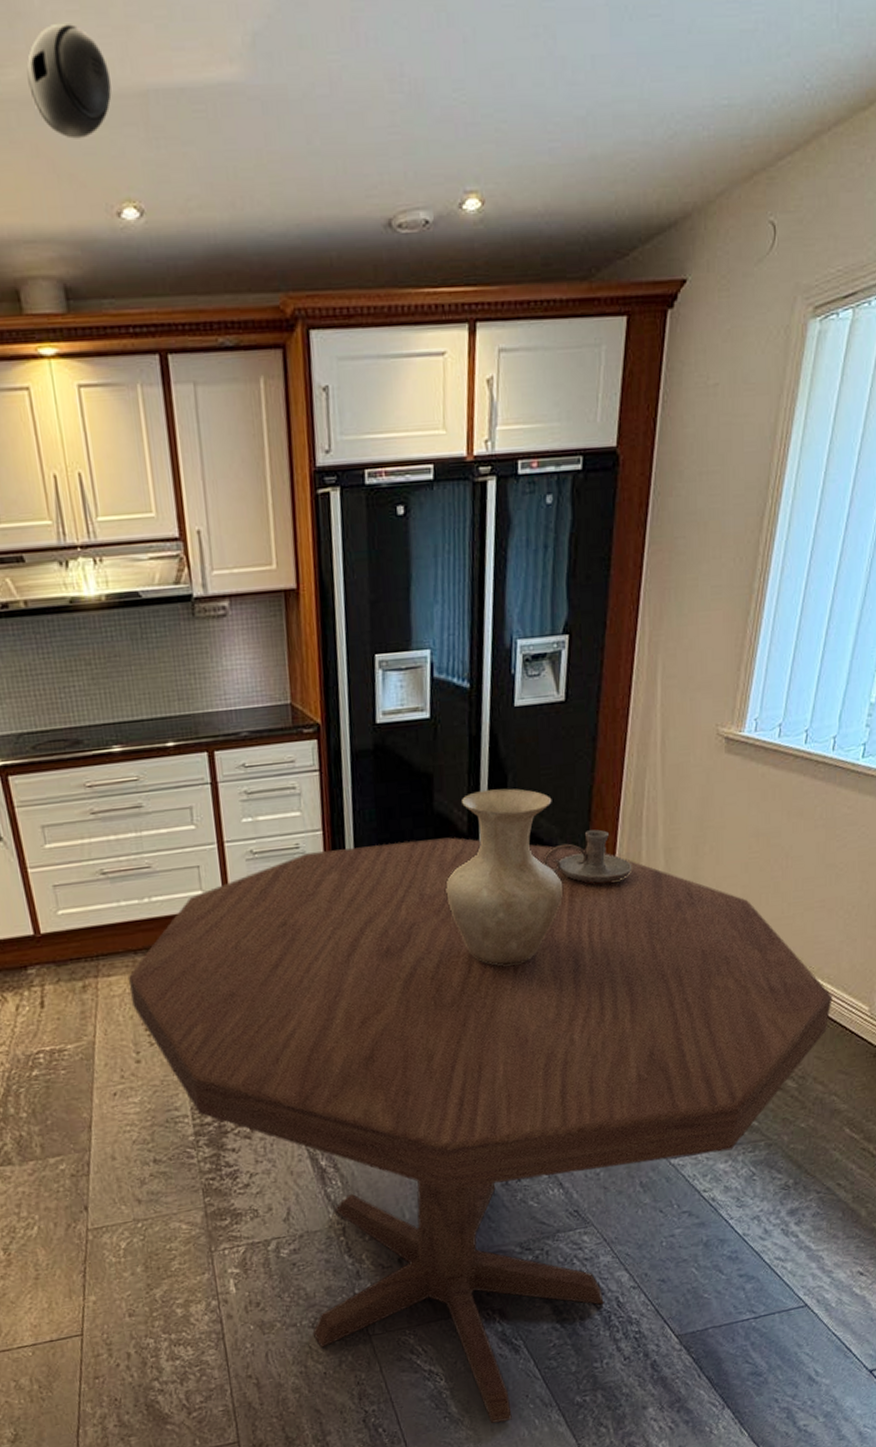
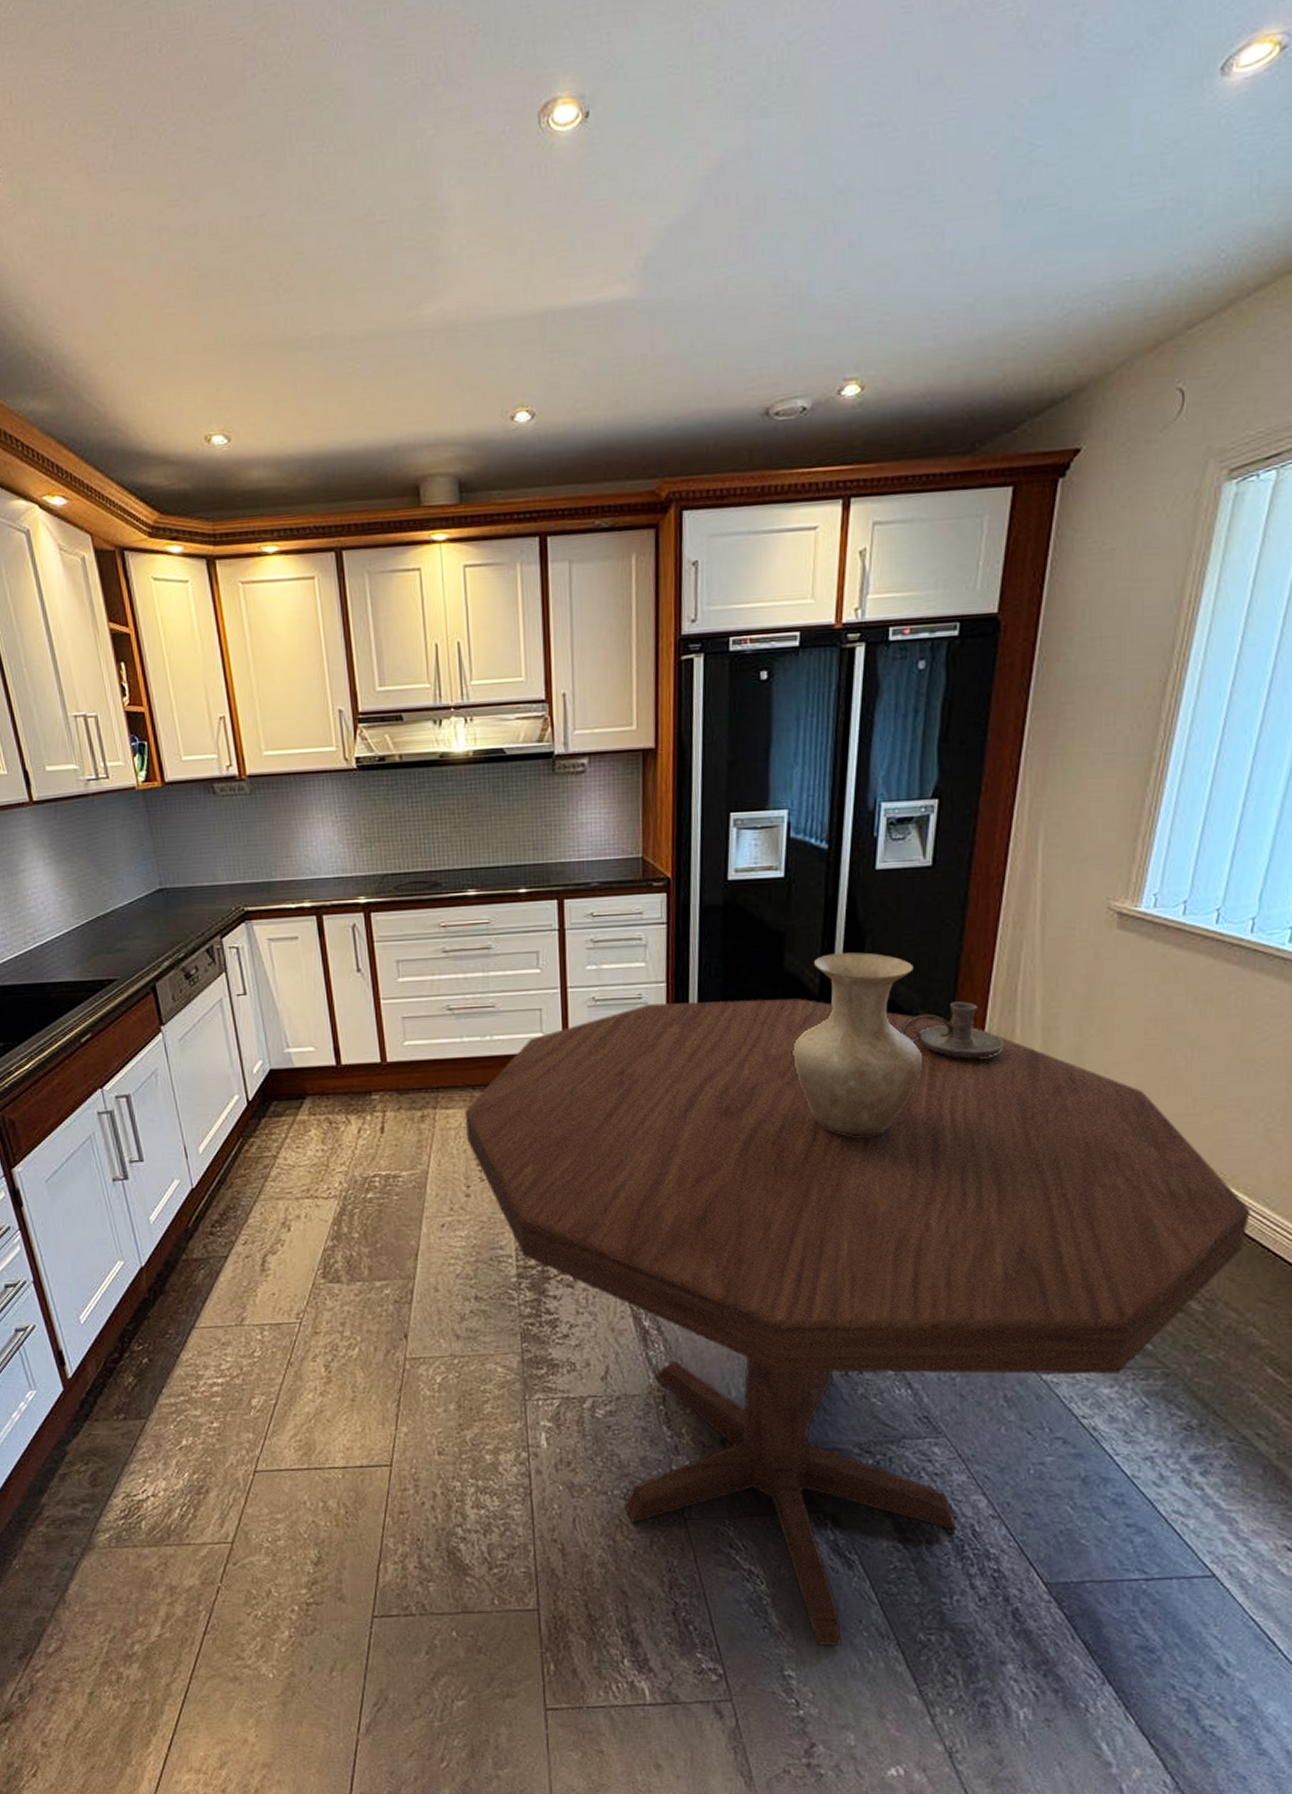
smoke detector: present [26,22,112,139] -> none [442,262,514,358]

